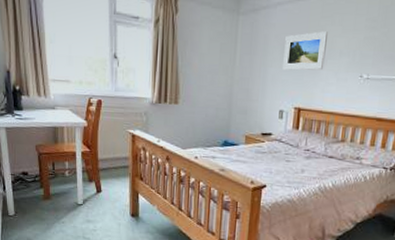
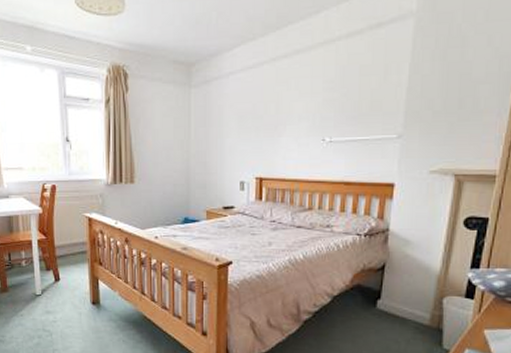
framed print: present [283,31,328,70] -> none [240,97,284,140]

